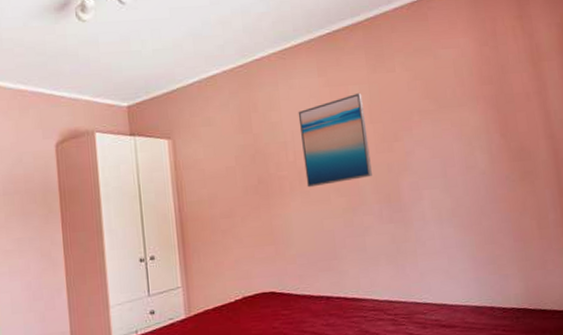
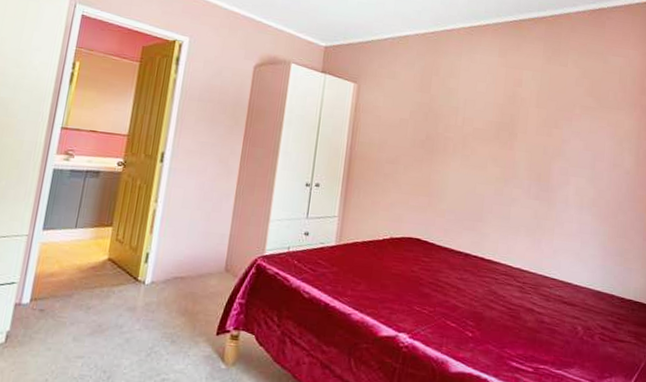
wall art: present [298,92,372,188] -> none [468,78,534,155]

